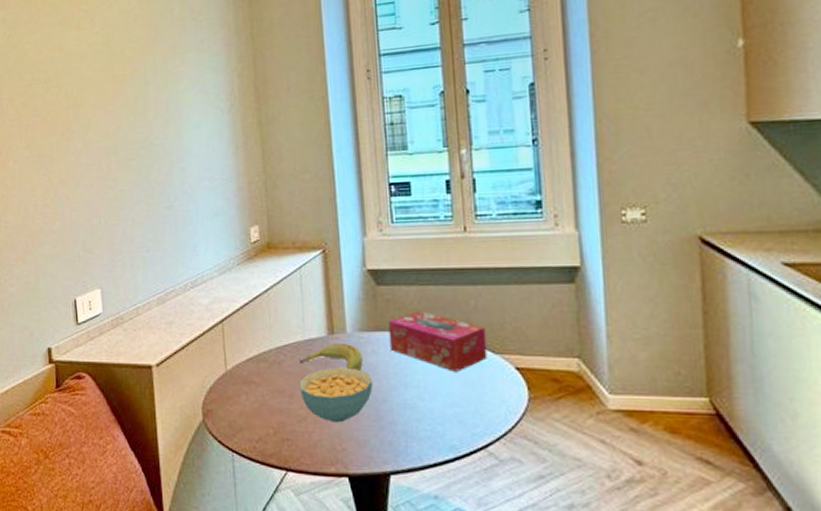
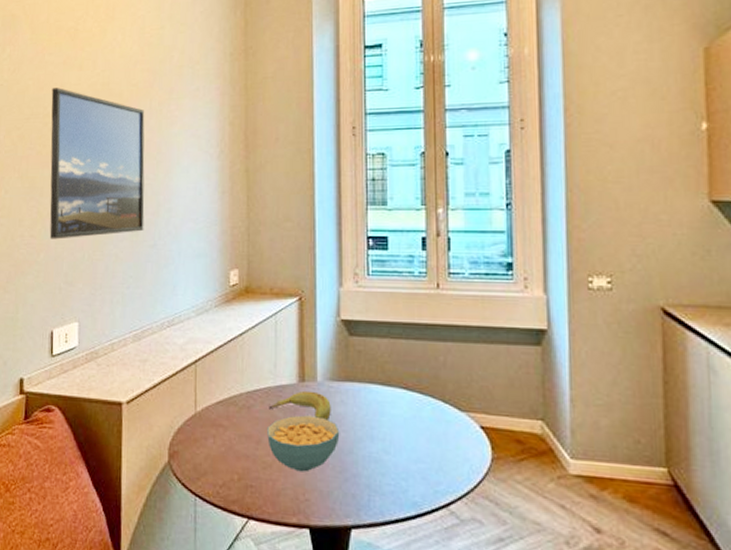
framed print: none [51,50,159,208] -> present [49,88,145,240]
tissue box: present [388,311,488,372] -> none [358,364,454,427]

